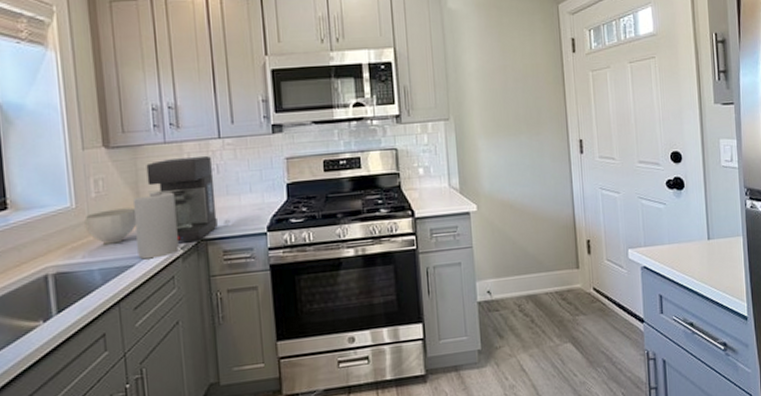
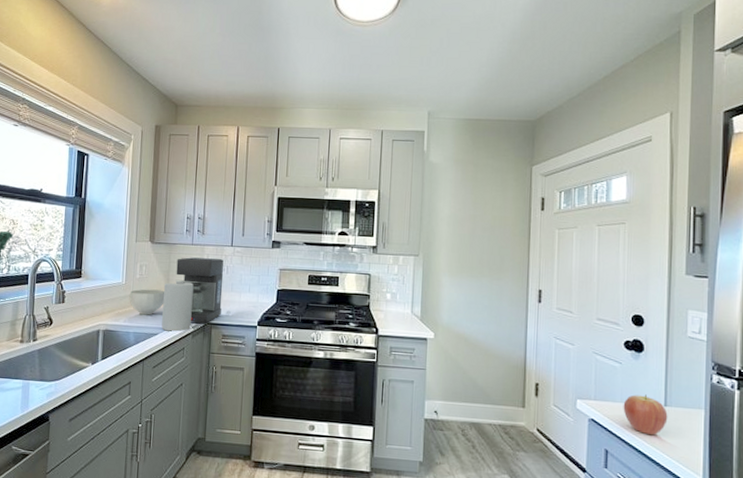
fruit: none [671,231,712,272] -> present [623,394,668,436]

